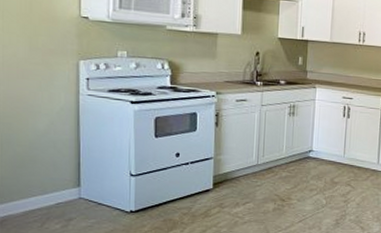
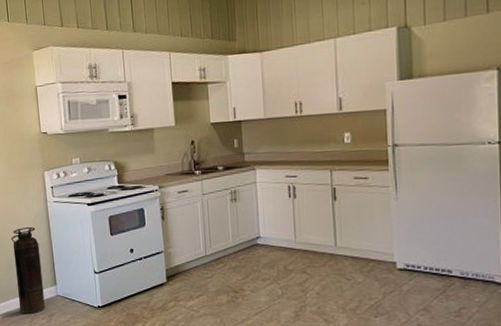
fire extinguisher: none [24,120,63,218] -> present [11,227,46,314]

